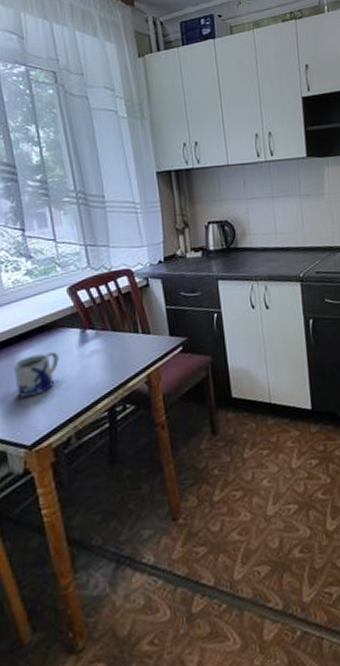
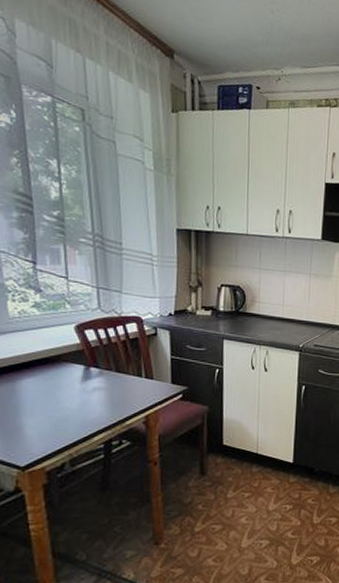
mug: present [14,351,59,397] -> none [13,383,60,422]

